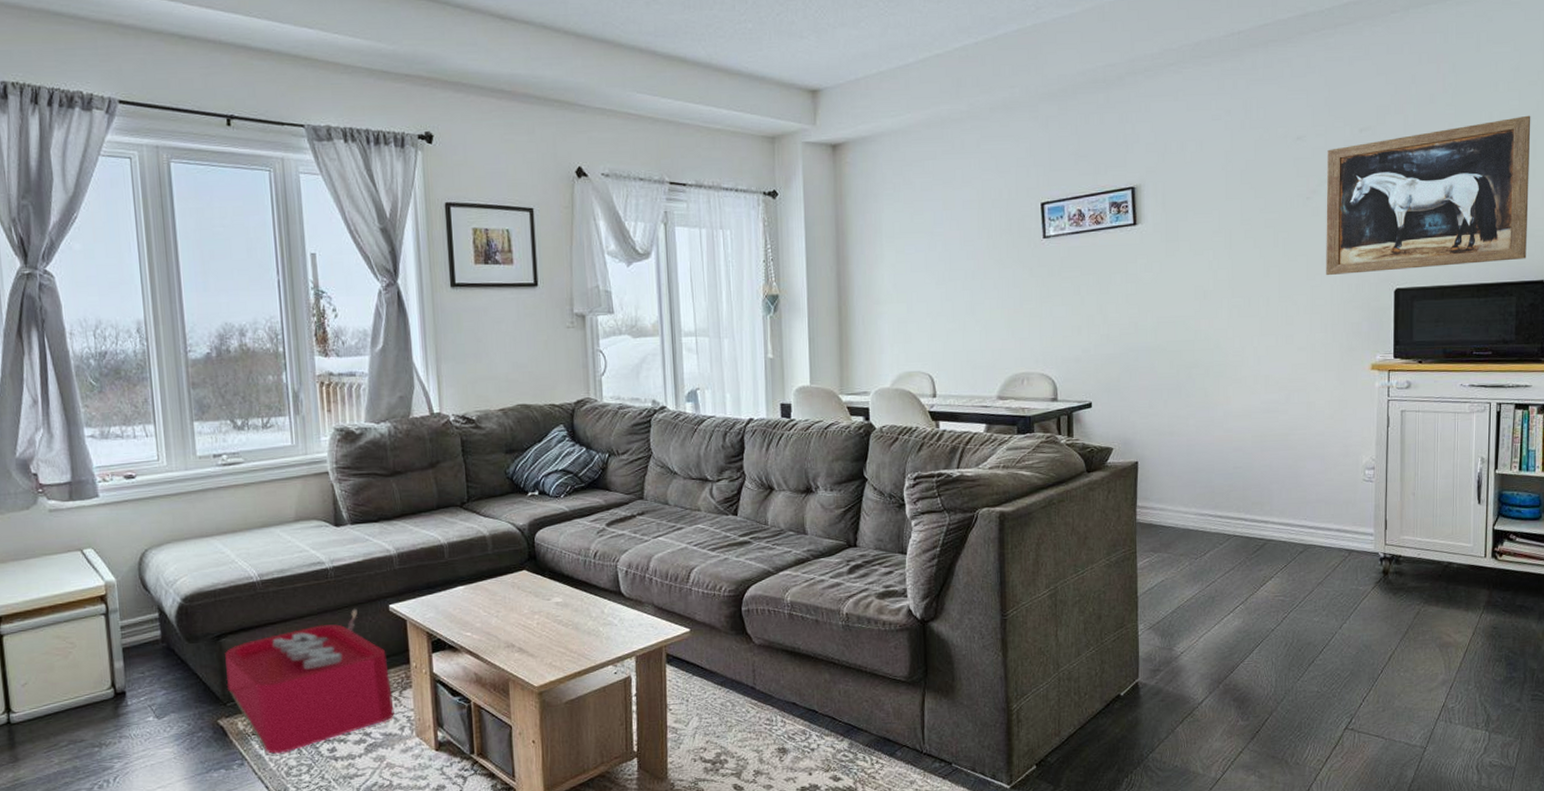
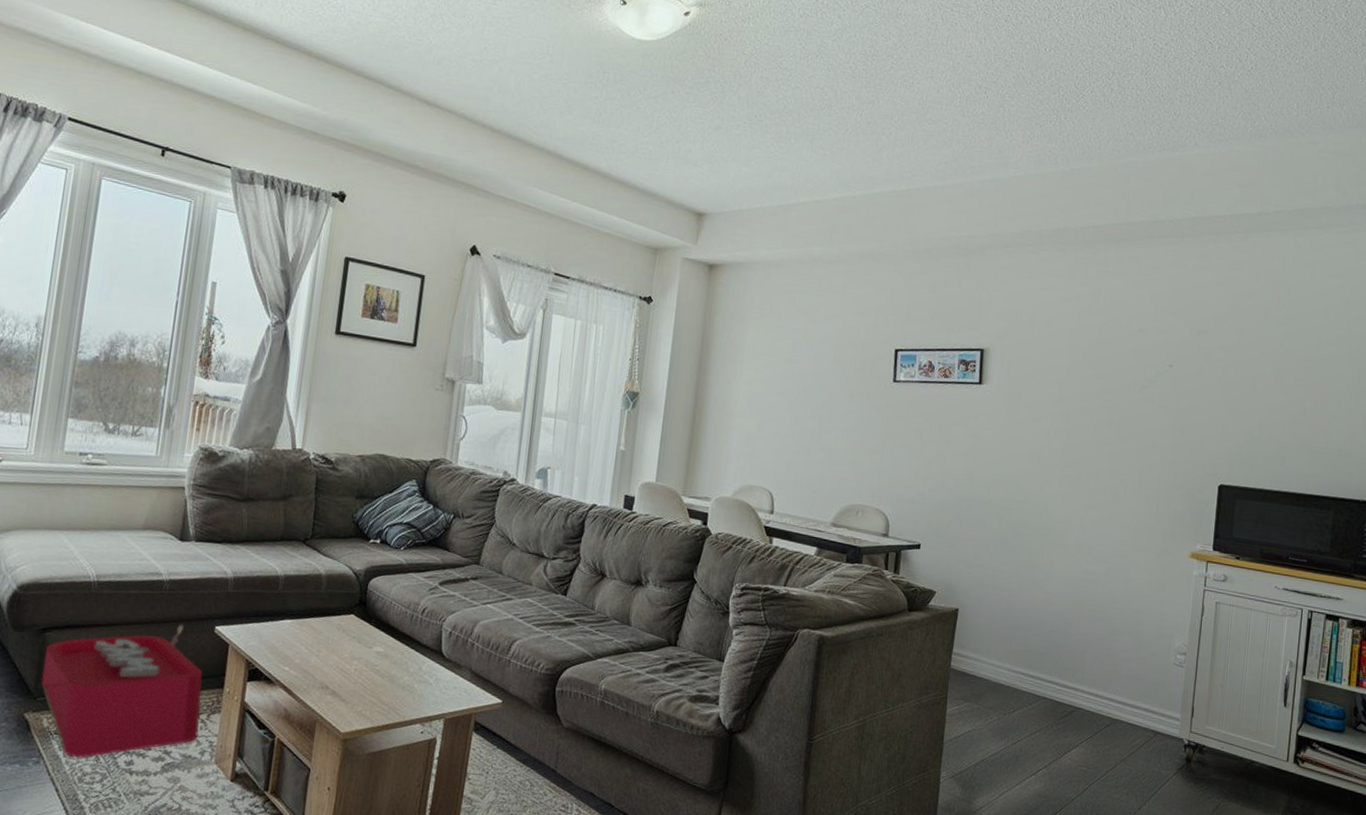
wall art: present [1326,115,1531,276] -> none [1155,345,1357,477]

